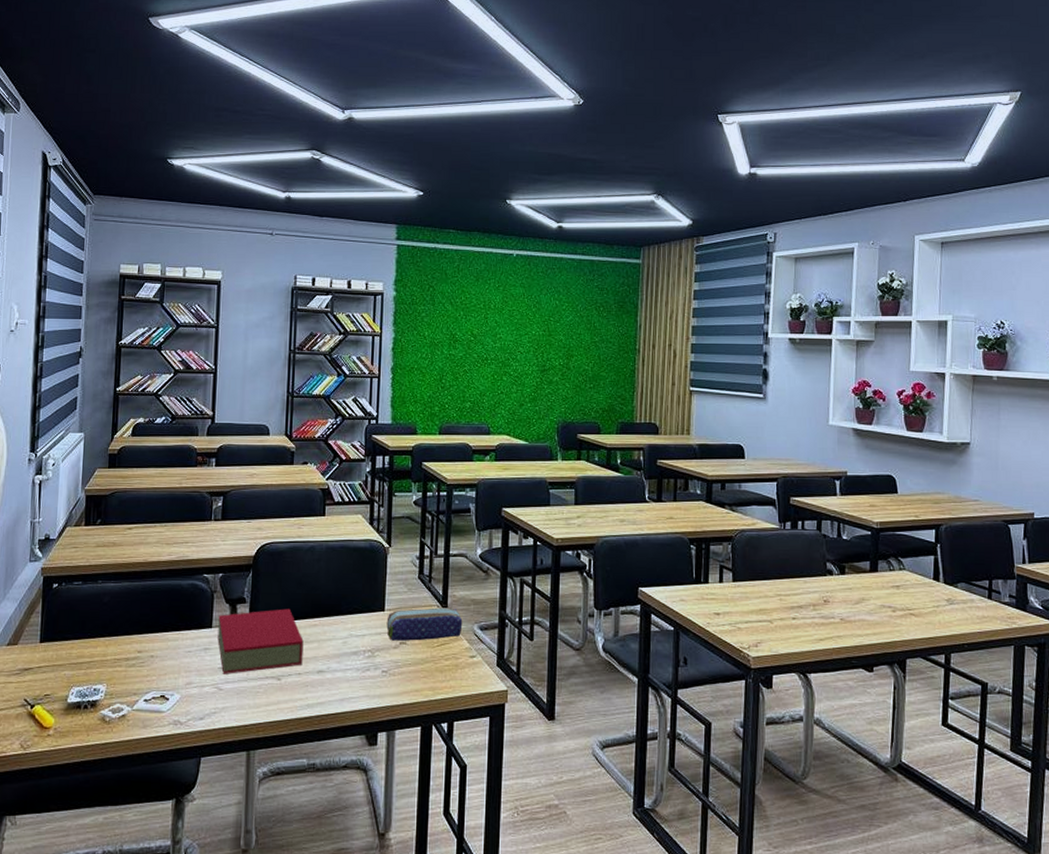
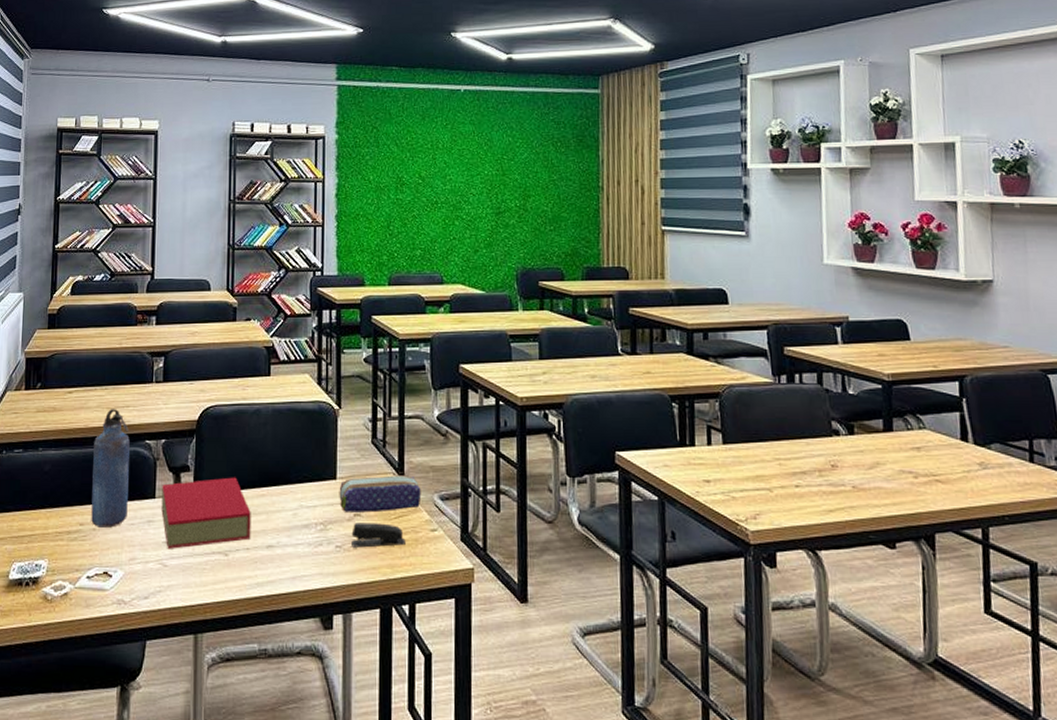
water bottle: none [149,545,188,655] -> present [91,409,130,528]
stapler: none [397,650,447,673] -> present [351,523,406,548]

